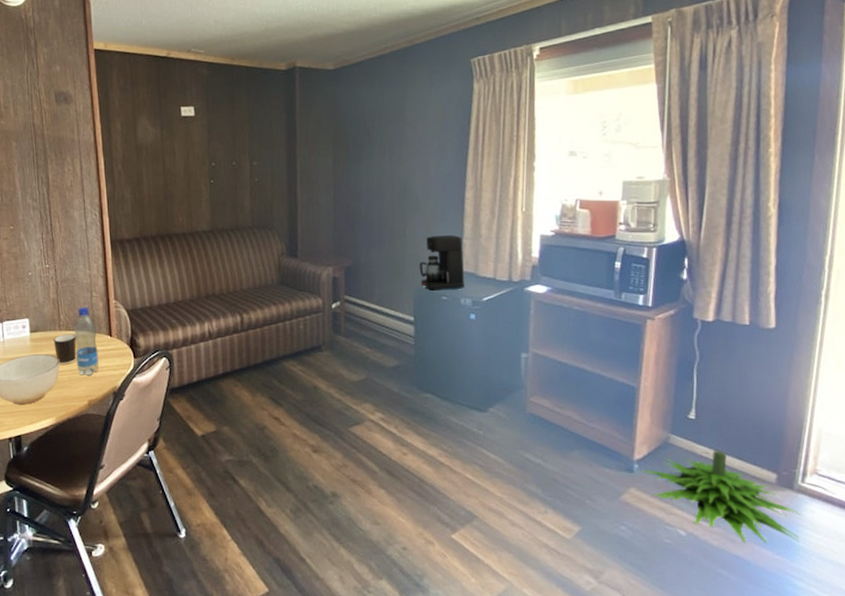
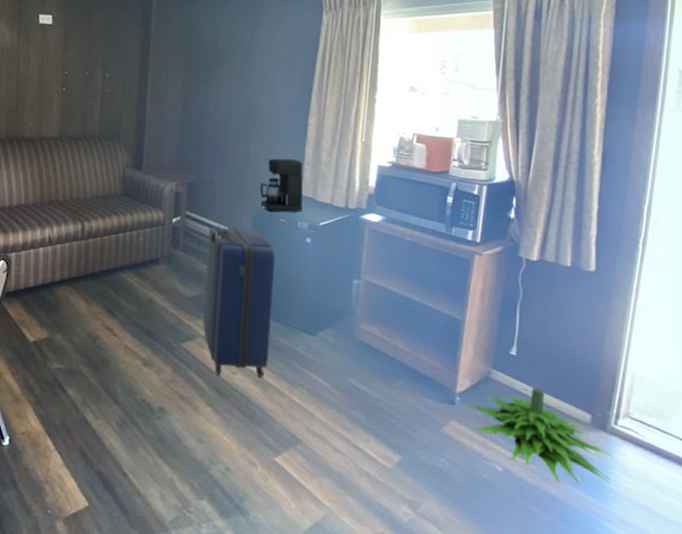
suitcase: none [368,308,440,457] -> present [202,226,275,377]

